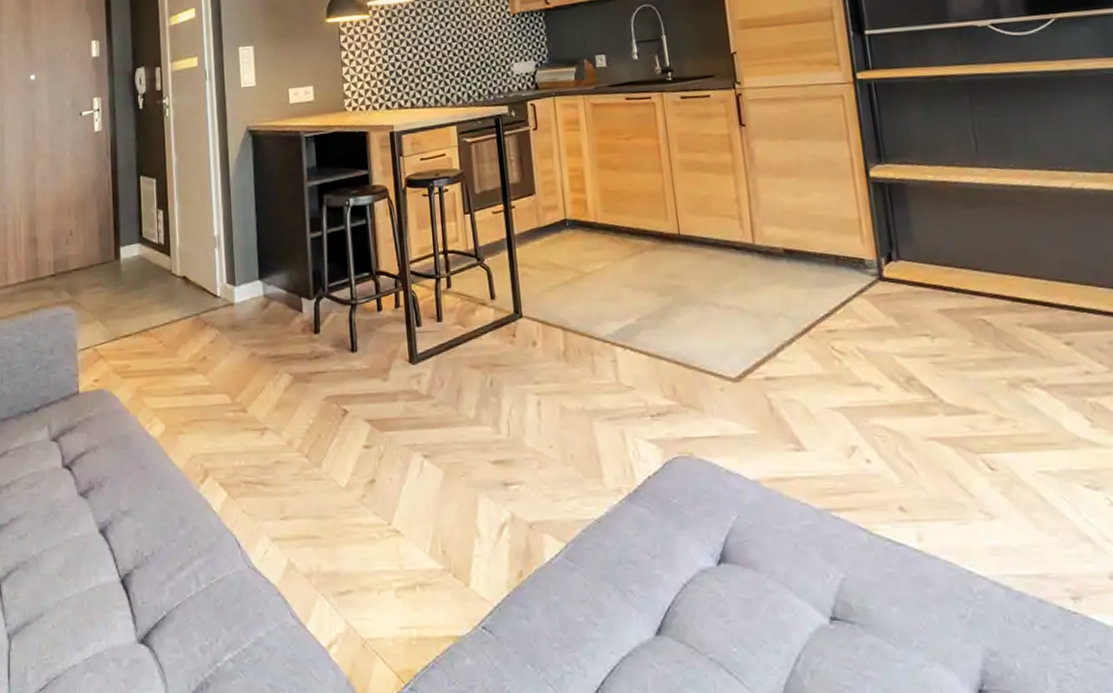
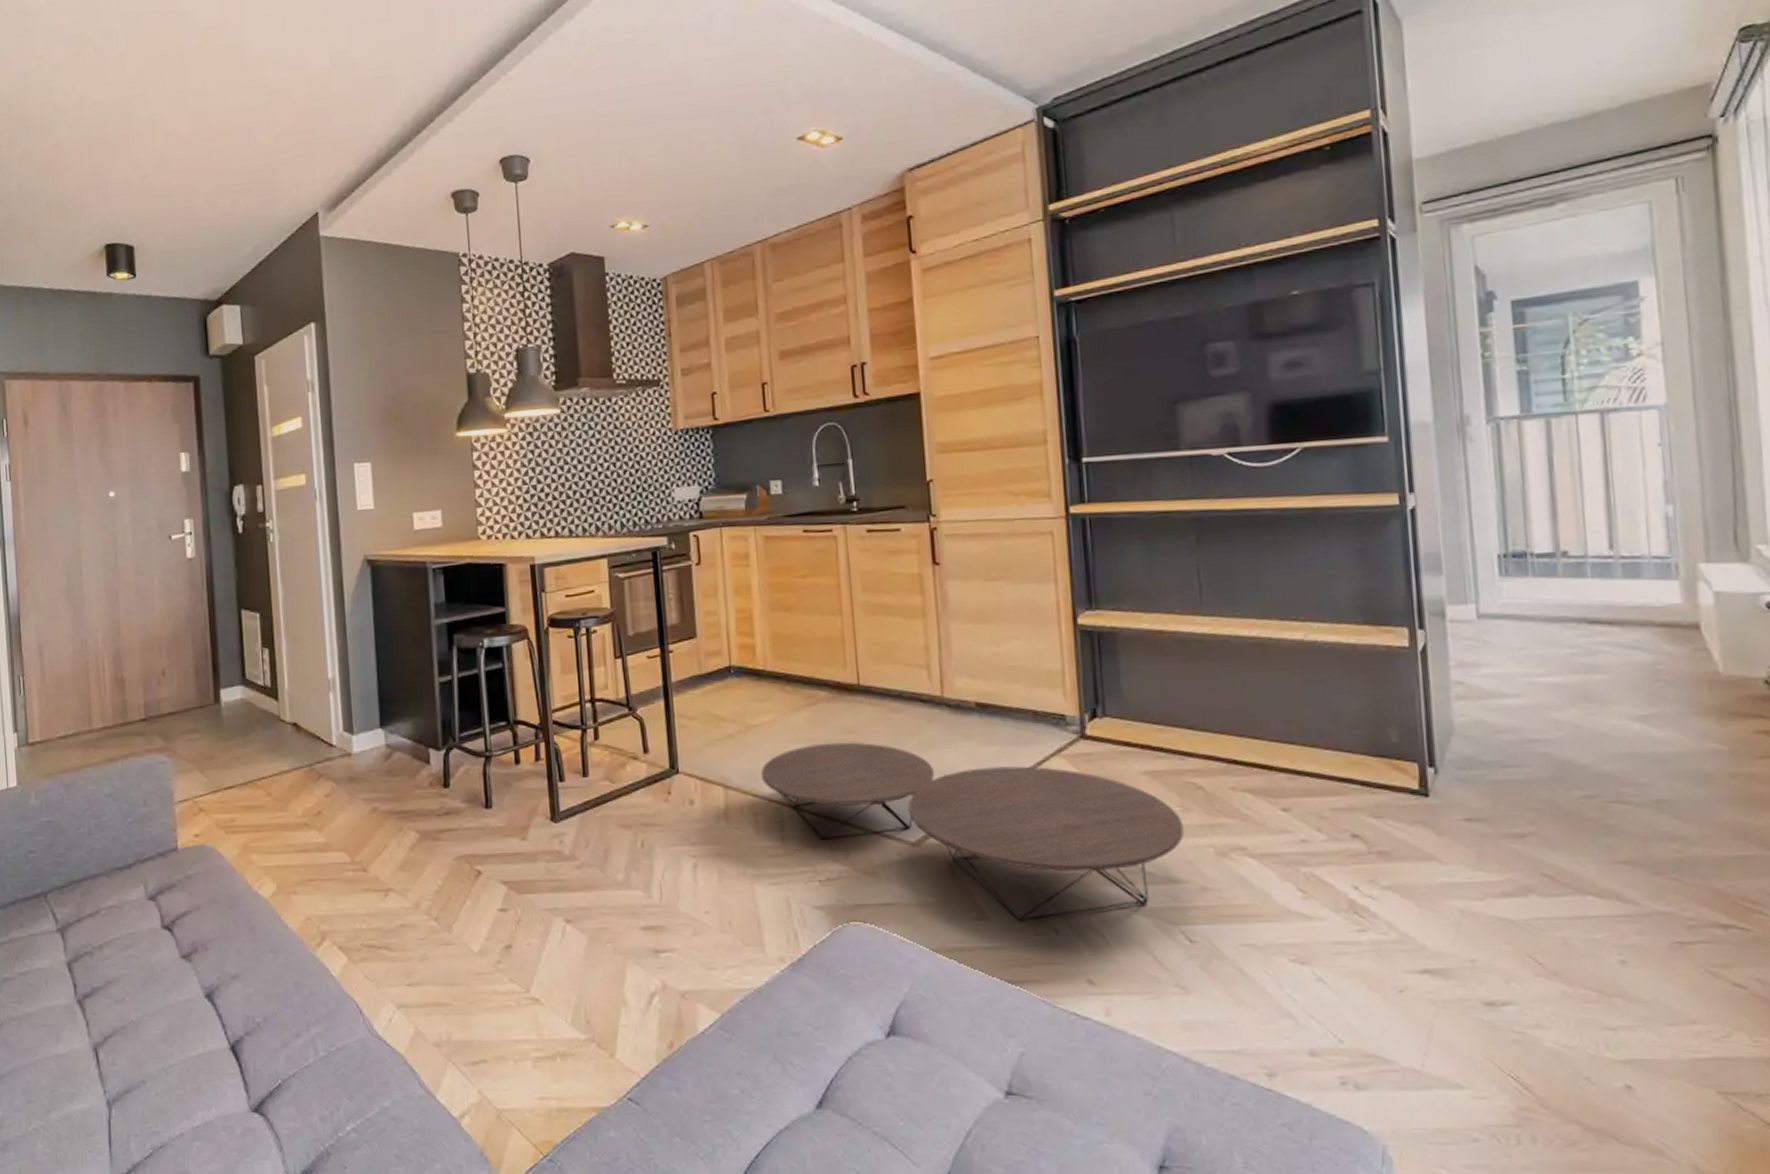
coffee table: none [595,286,978,452] -> present [761,742,1184,921]

